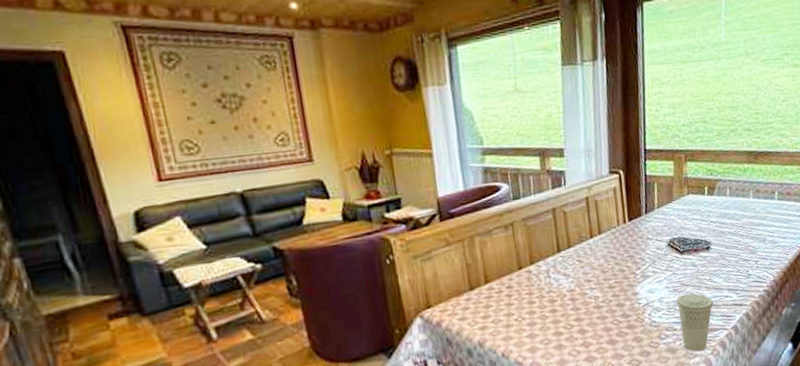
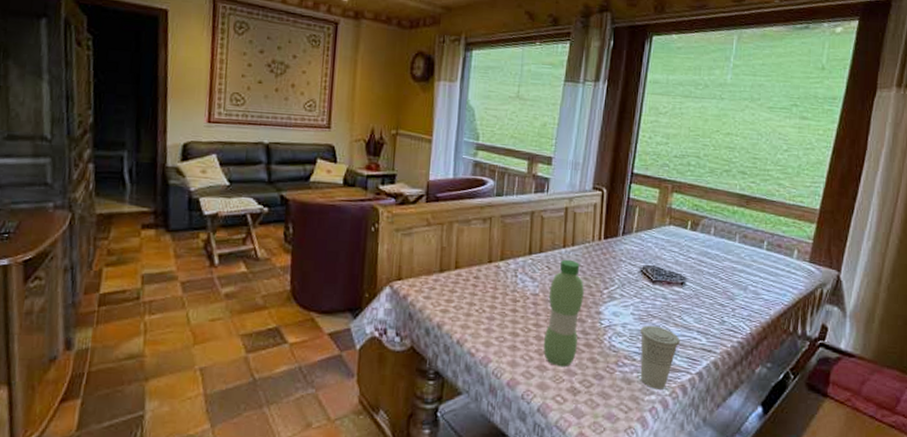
water bottle: none [584,248,621,354] -> present [543,259,584,368]

